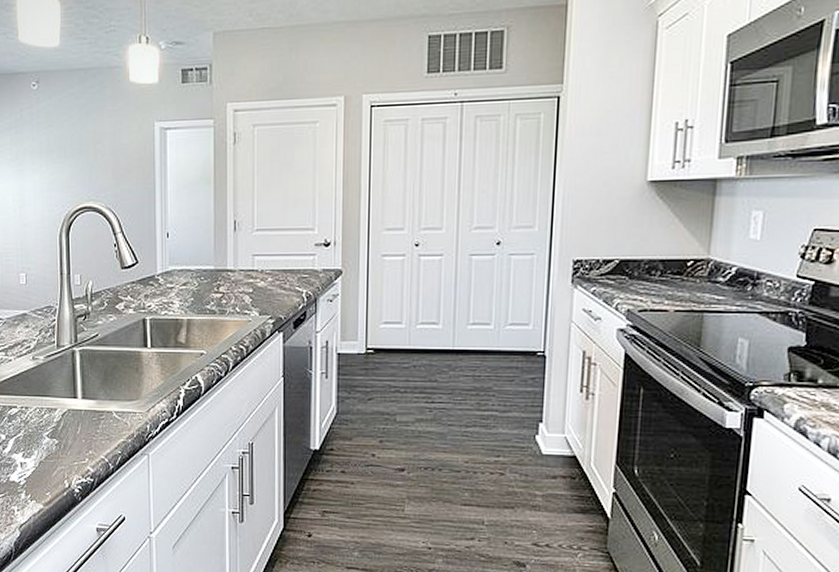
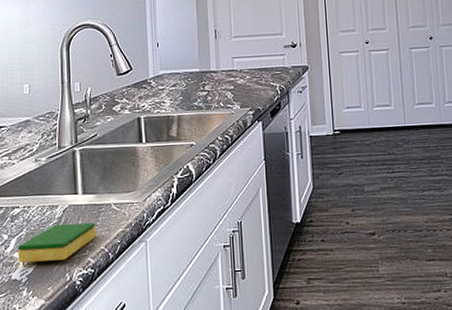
dish sponge: none [15,428,96,466] -> present [17,222,96,263]

